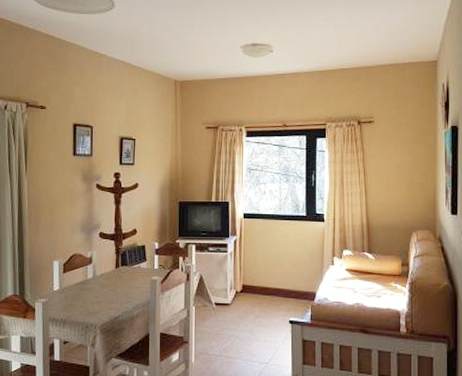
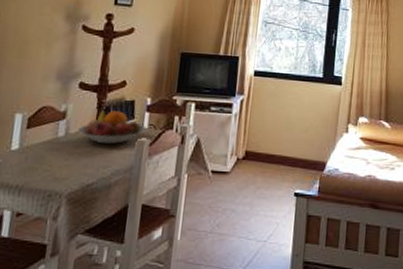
fruit bowl: none [102,255,157,284] -> present [77,110,146,145]

